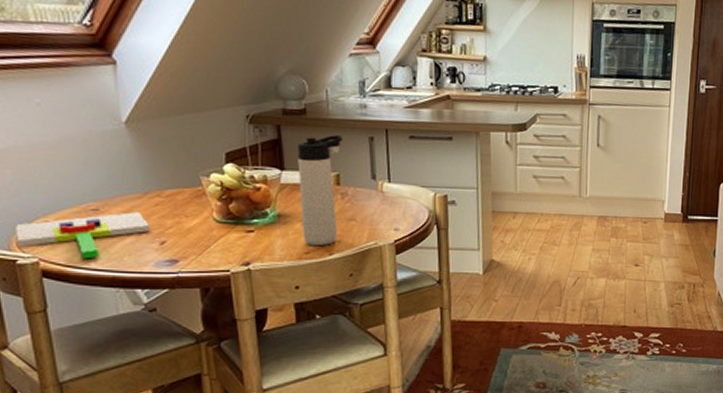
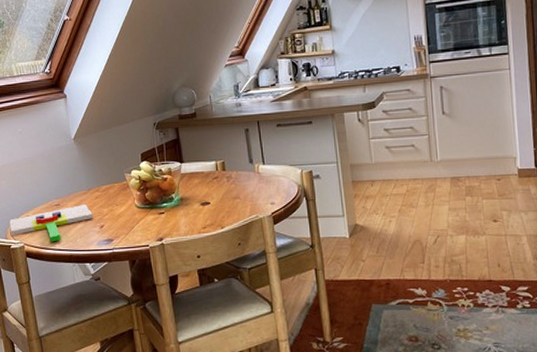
thermos bottle: present [298,135,343,246] -> none [192,131,227,222]

